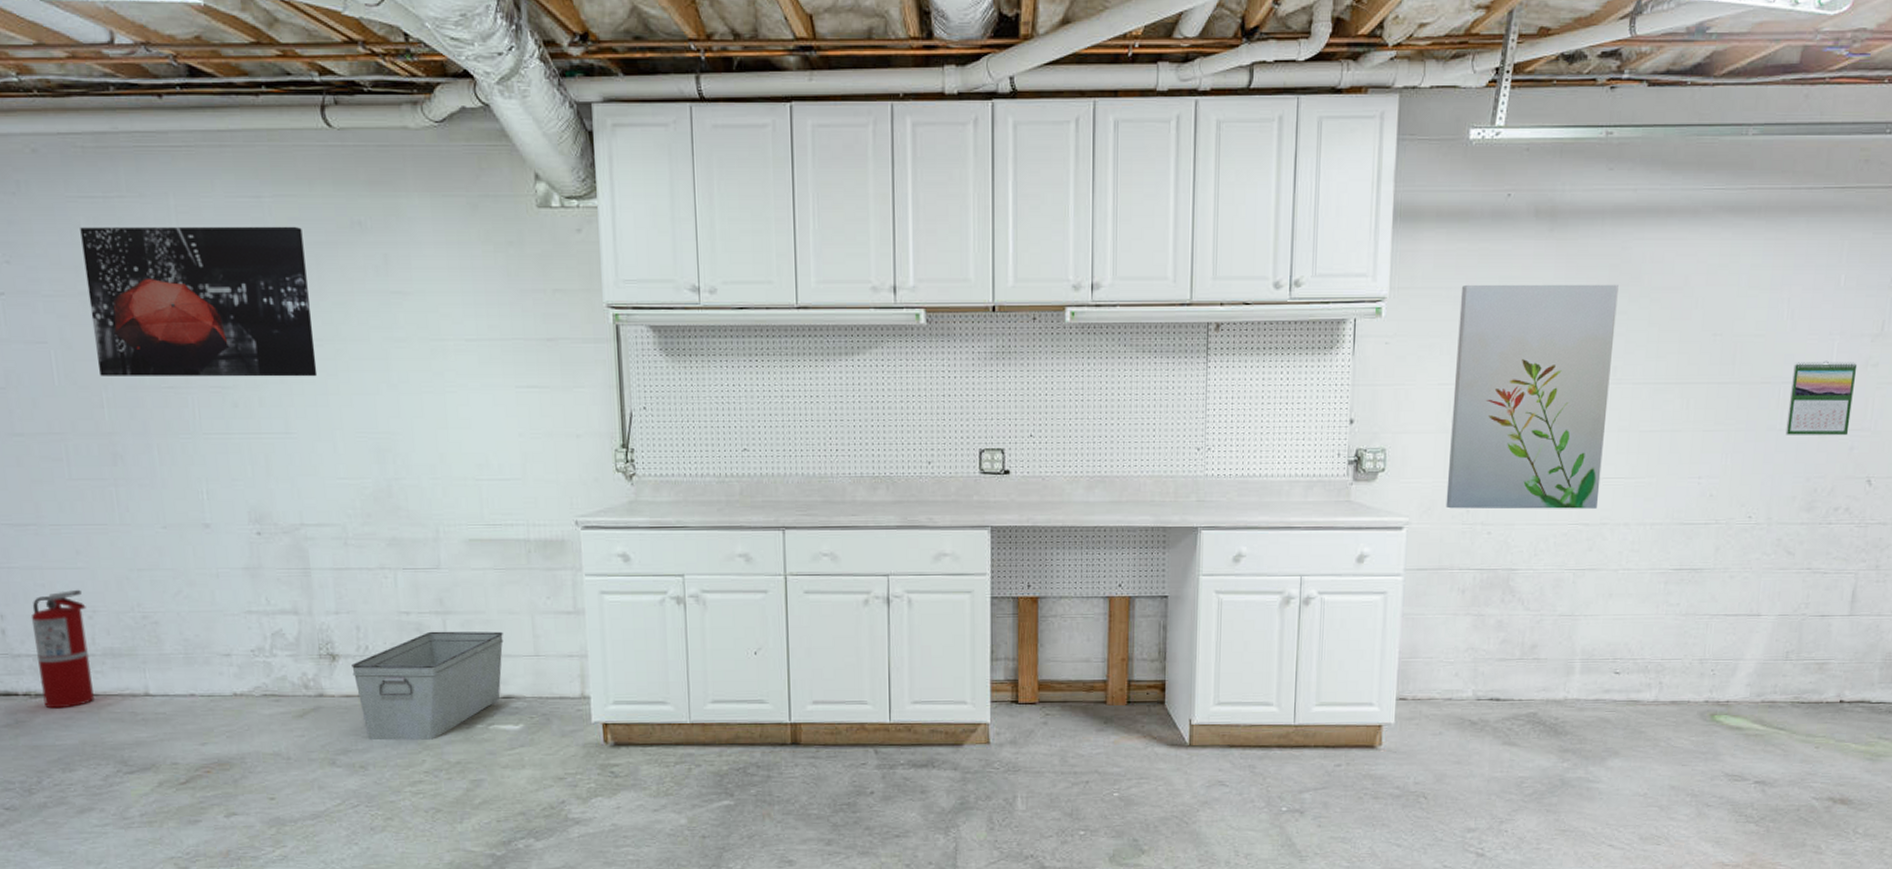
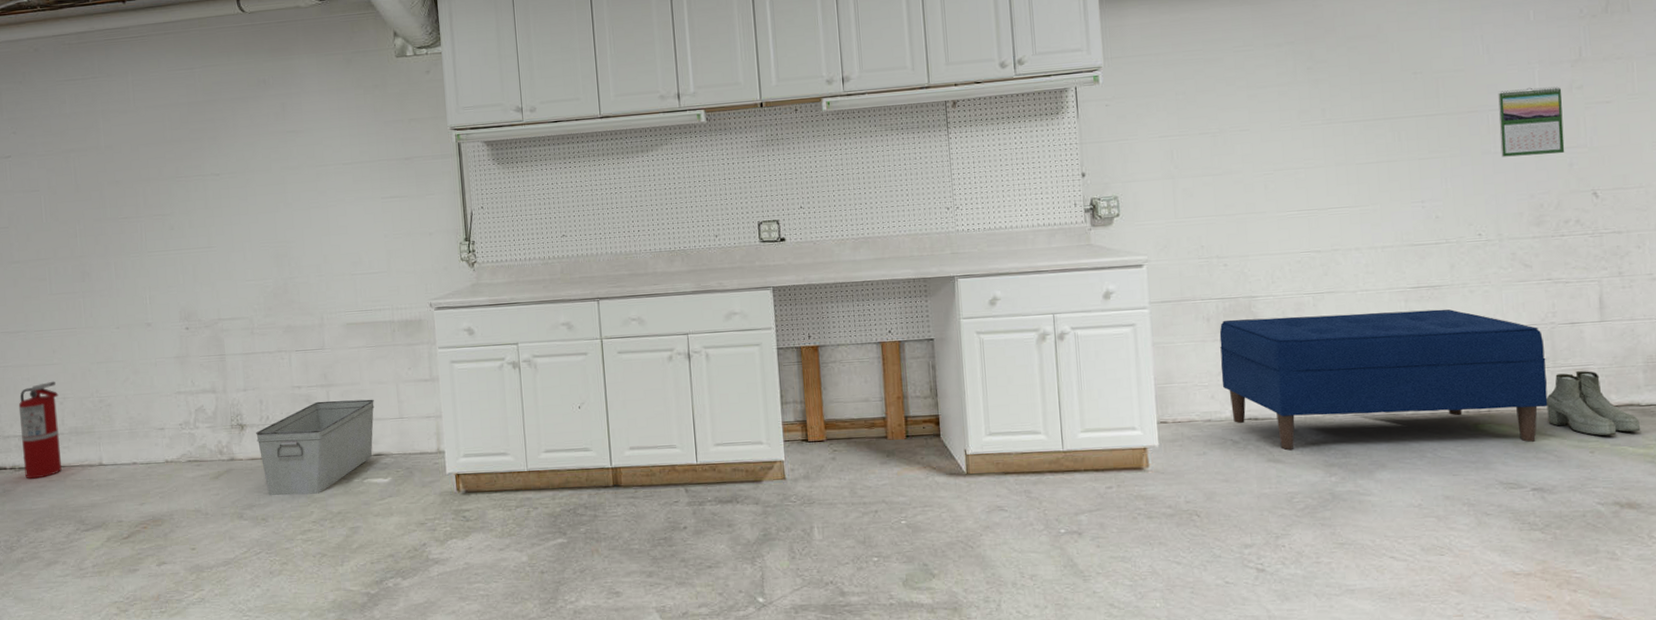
wall art: present [80,226,318,377] -> none [65,88,232,213]
wall art: present [1445,284,1619,509] -> none [1168,38,1327,246]
bench: none [1468,592,1792,735] -> present [1219,309,1548,450]
boots: none [1781,665,1867,732] -> present [1546,371,1641,436]

